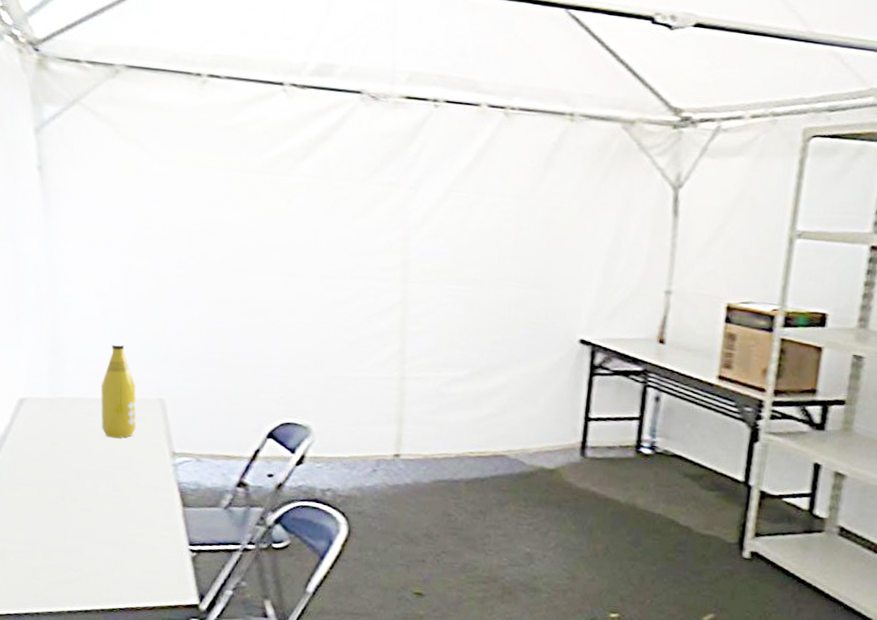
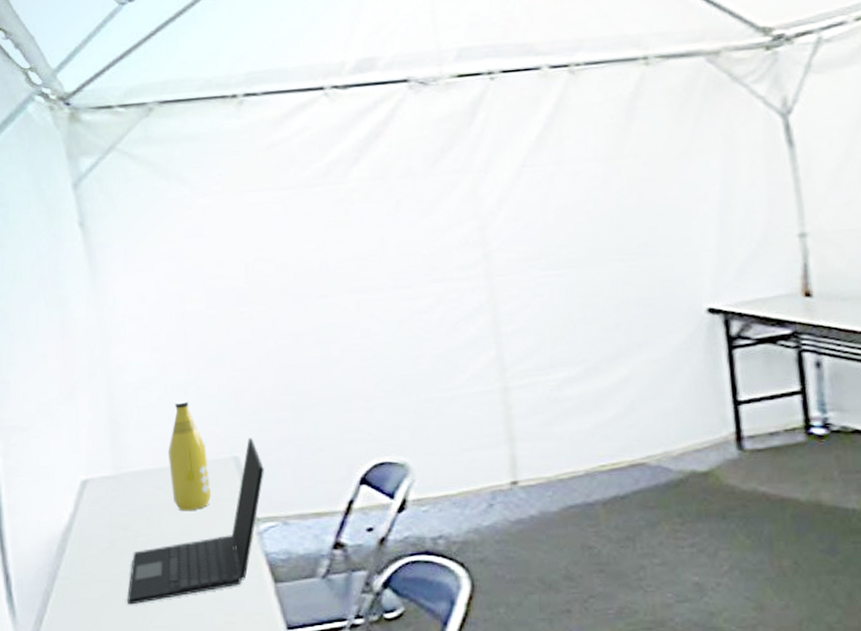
laptop: none [52,384,186,509] -> present [127,437,264,605]

